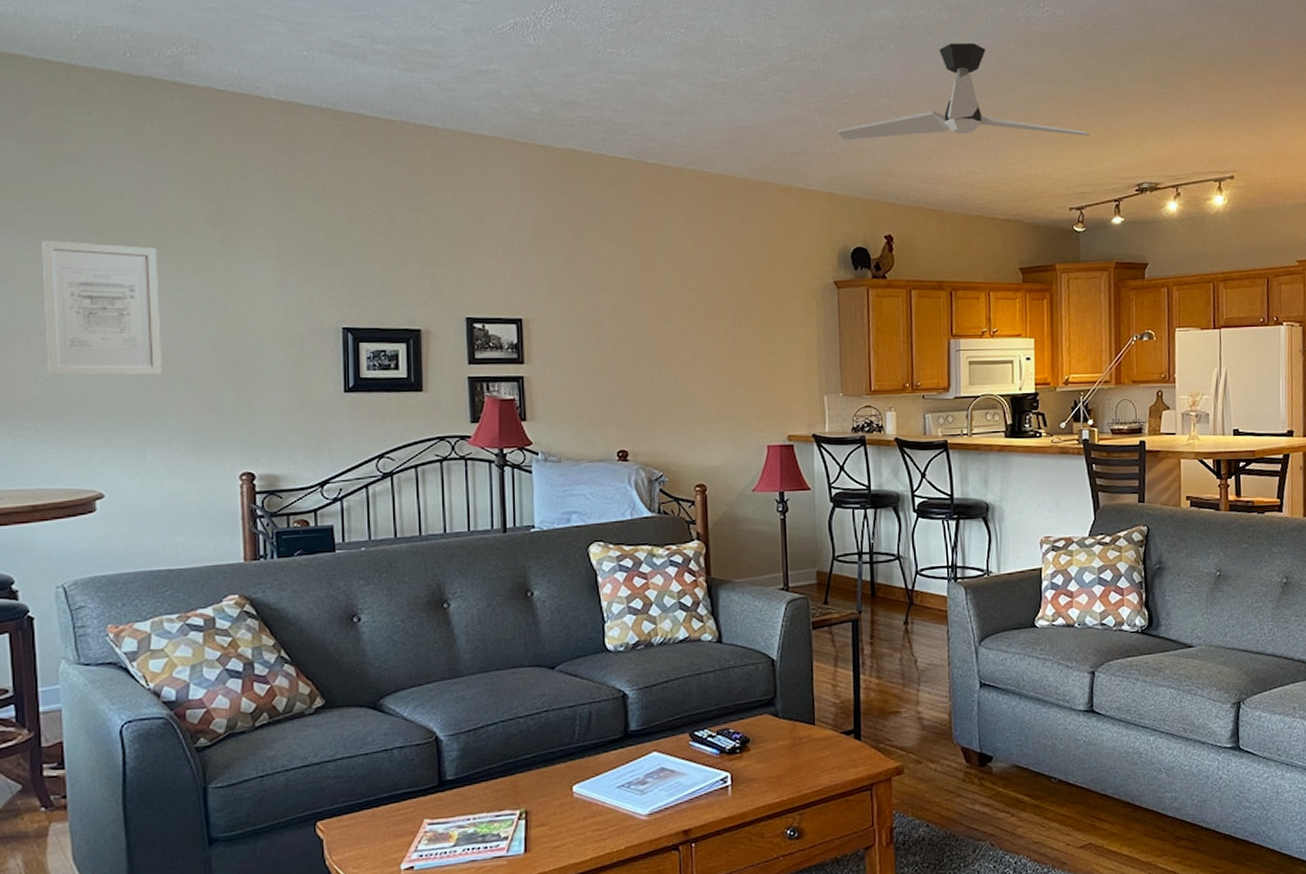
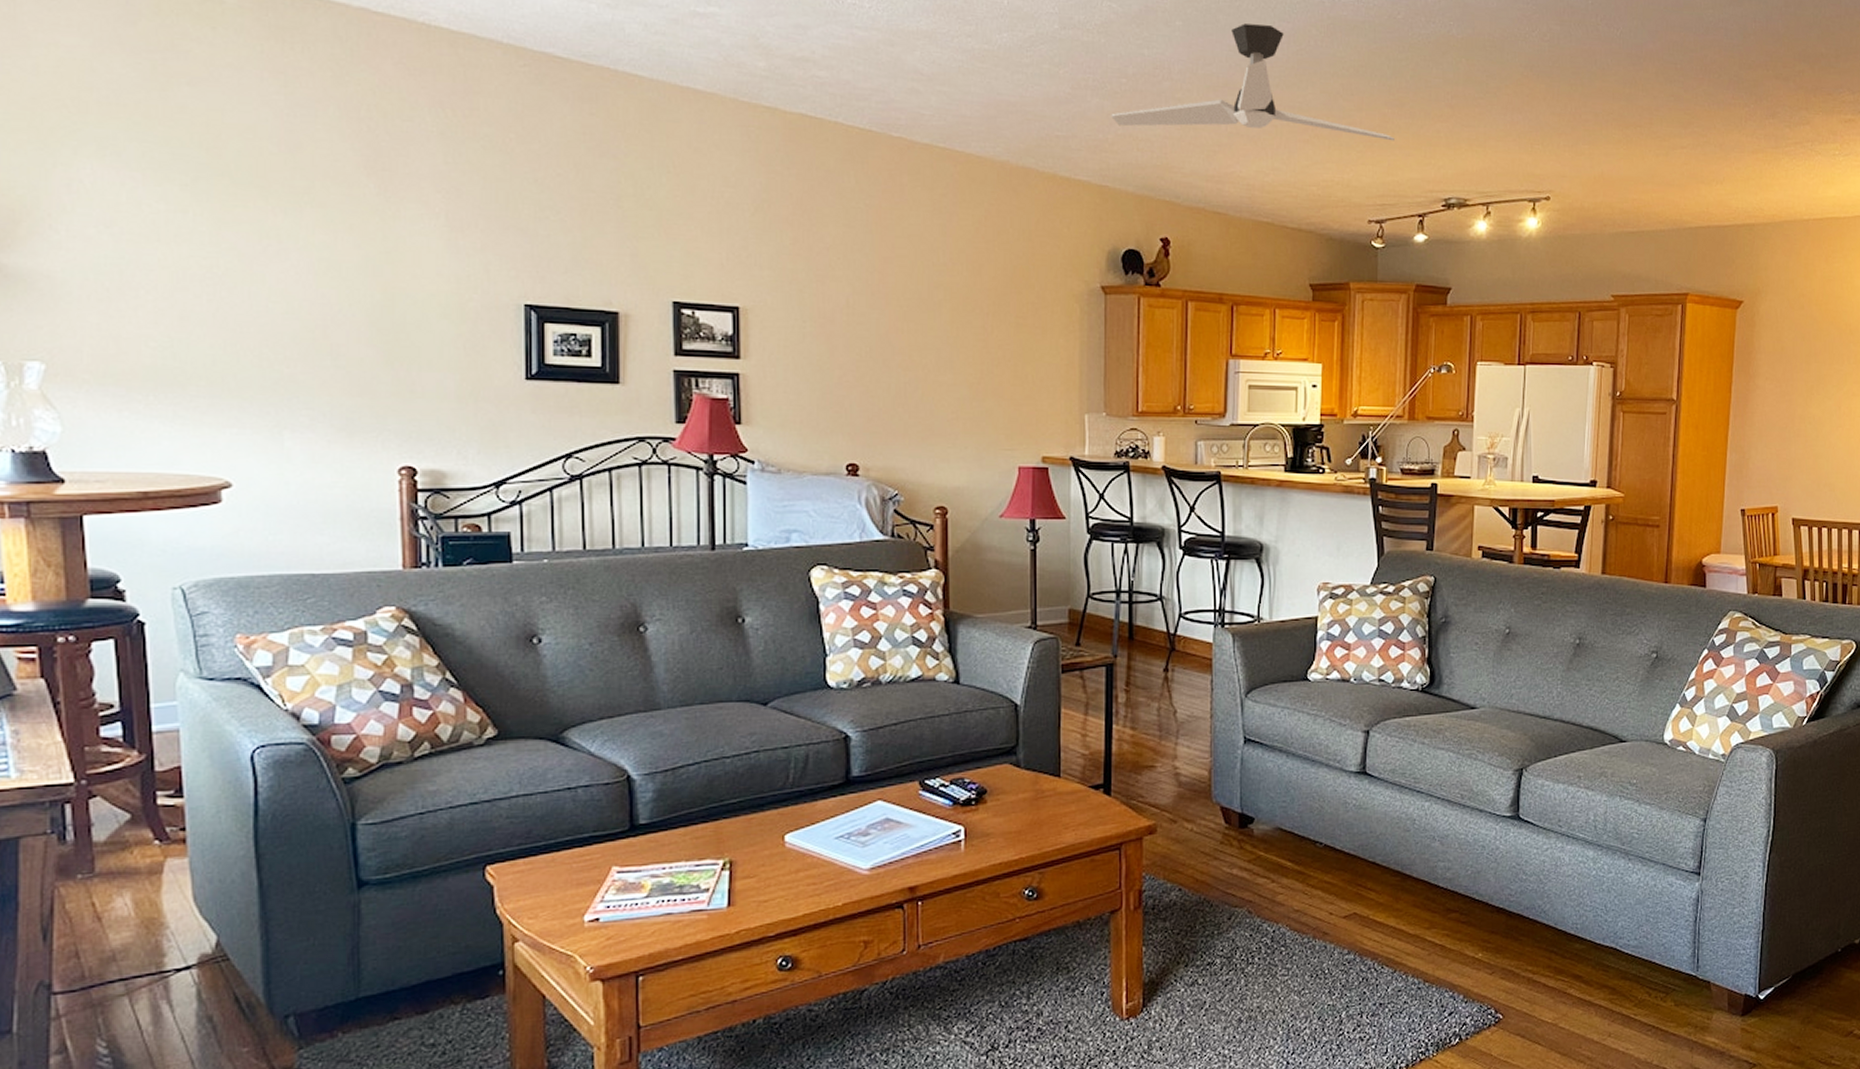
wall art: present [42,241,162,376] -> none [154,178,303,347]

